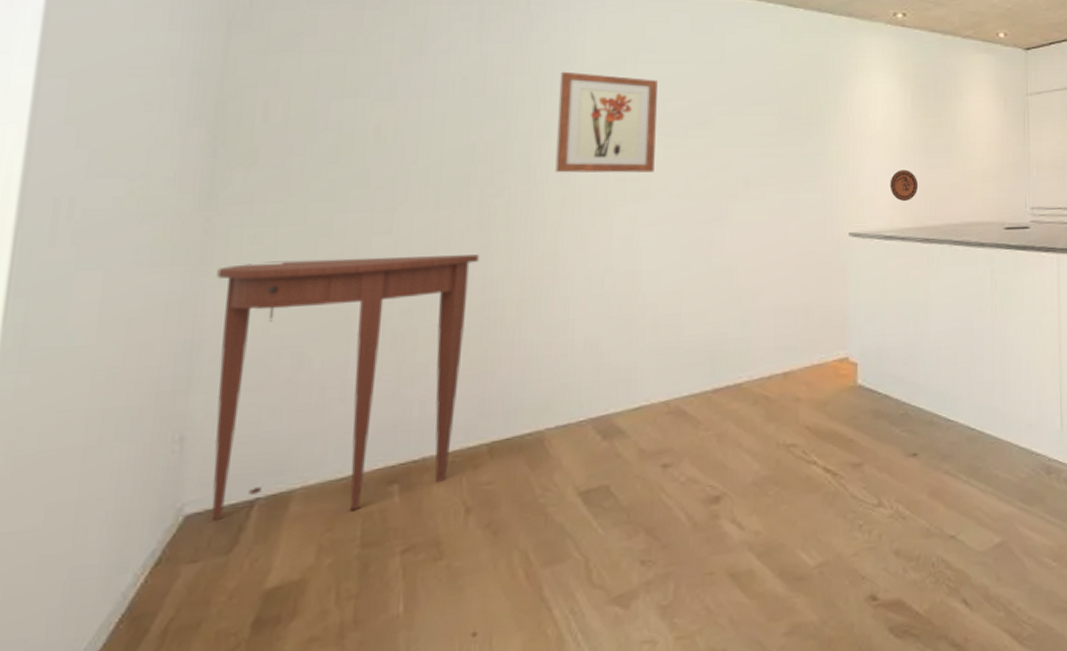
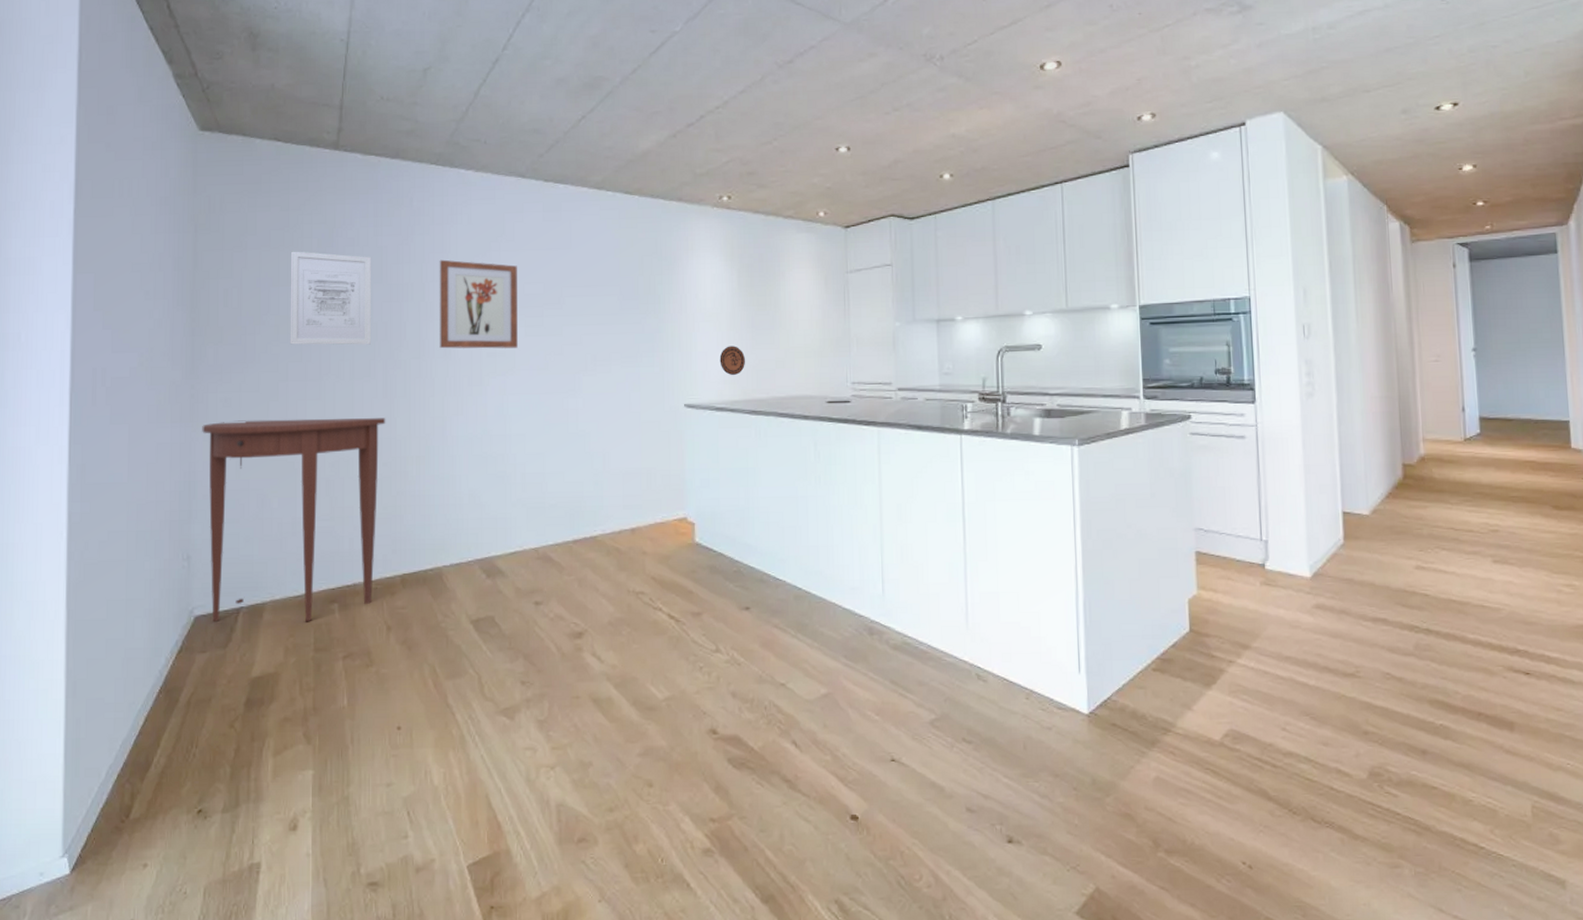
wall art: none [353,57,472,169] -> present [290,251,371,345]

